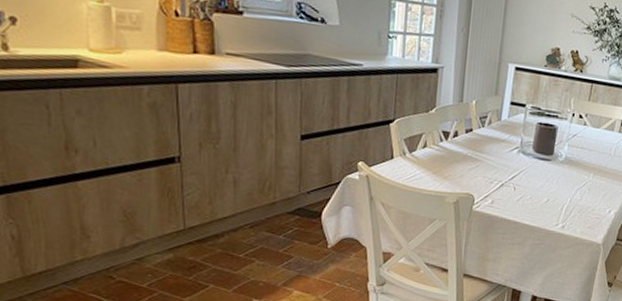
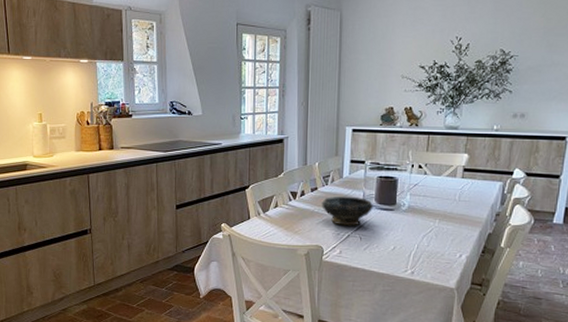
bowl: none [476,140,530,175] -> present [322,196,373,226]

